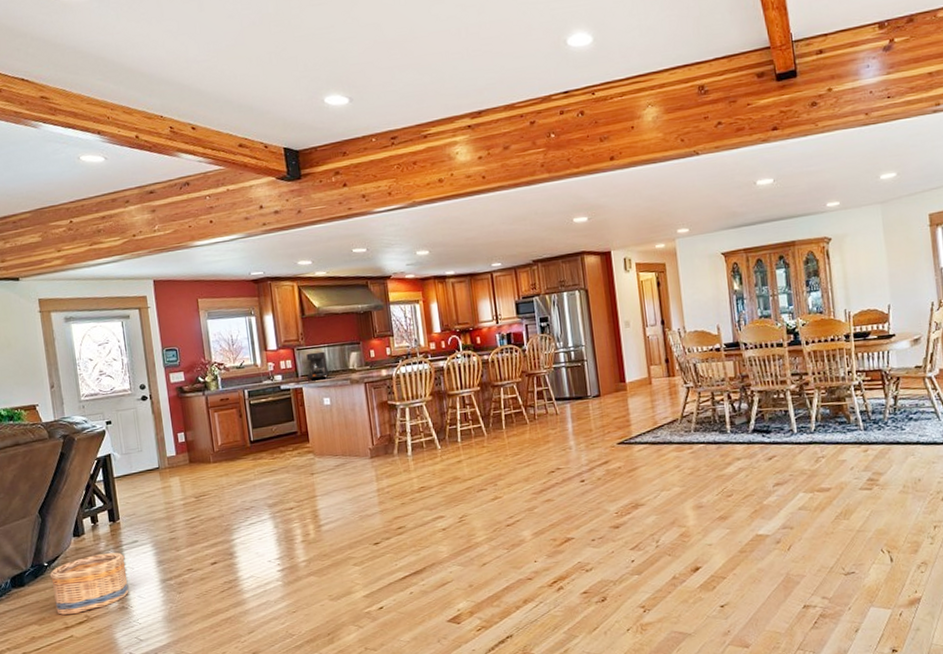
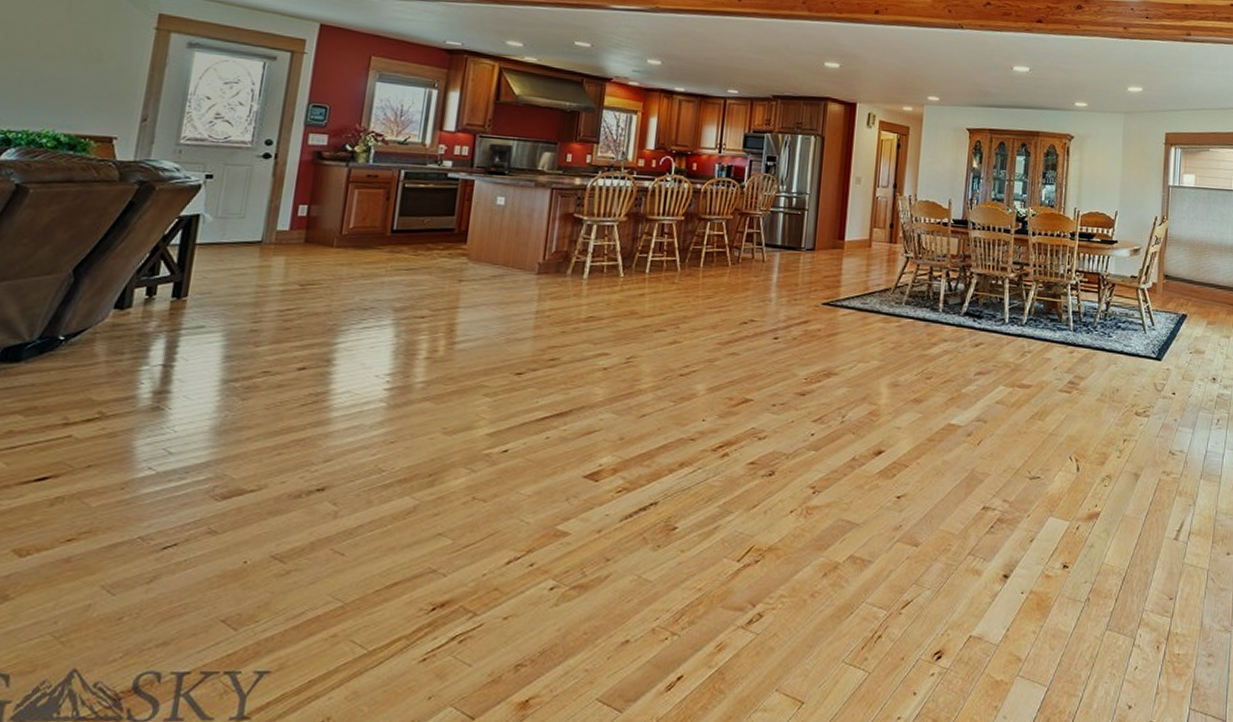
basket: present [49,552,129,616] -> none [57,335,180,409]

